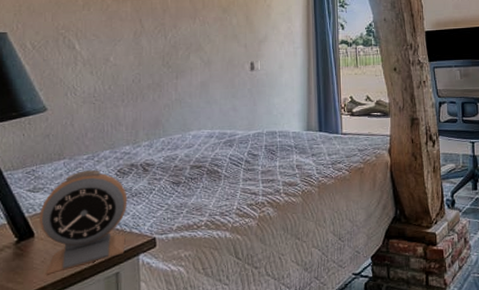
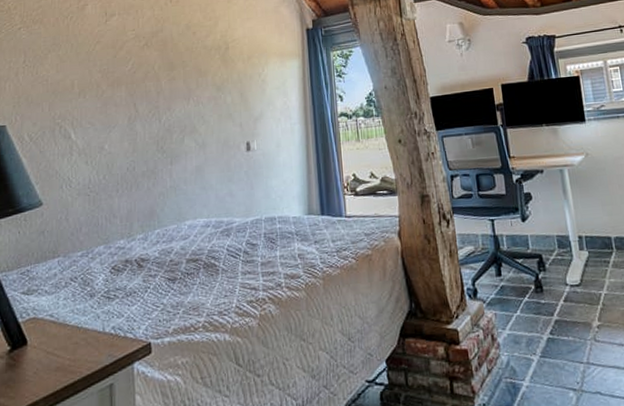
alarm clock: present [40,170,128,275] -> none [33,268,122,388]

